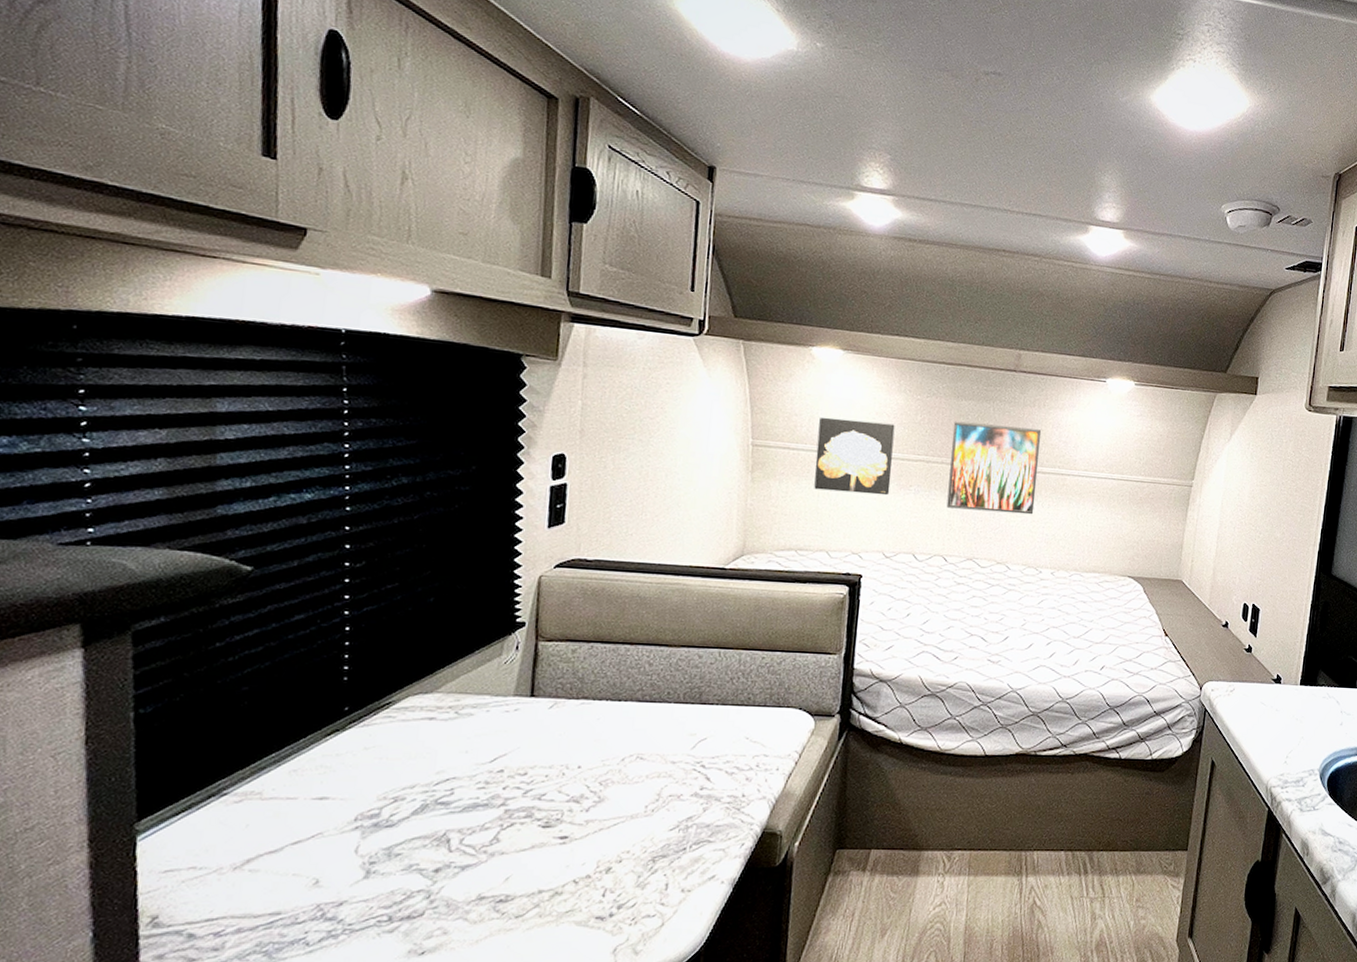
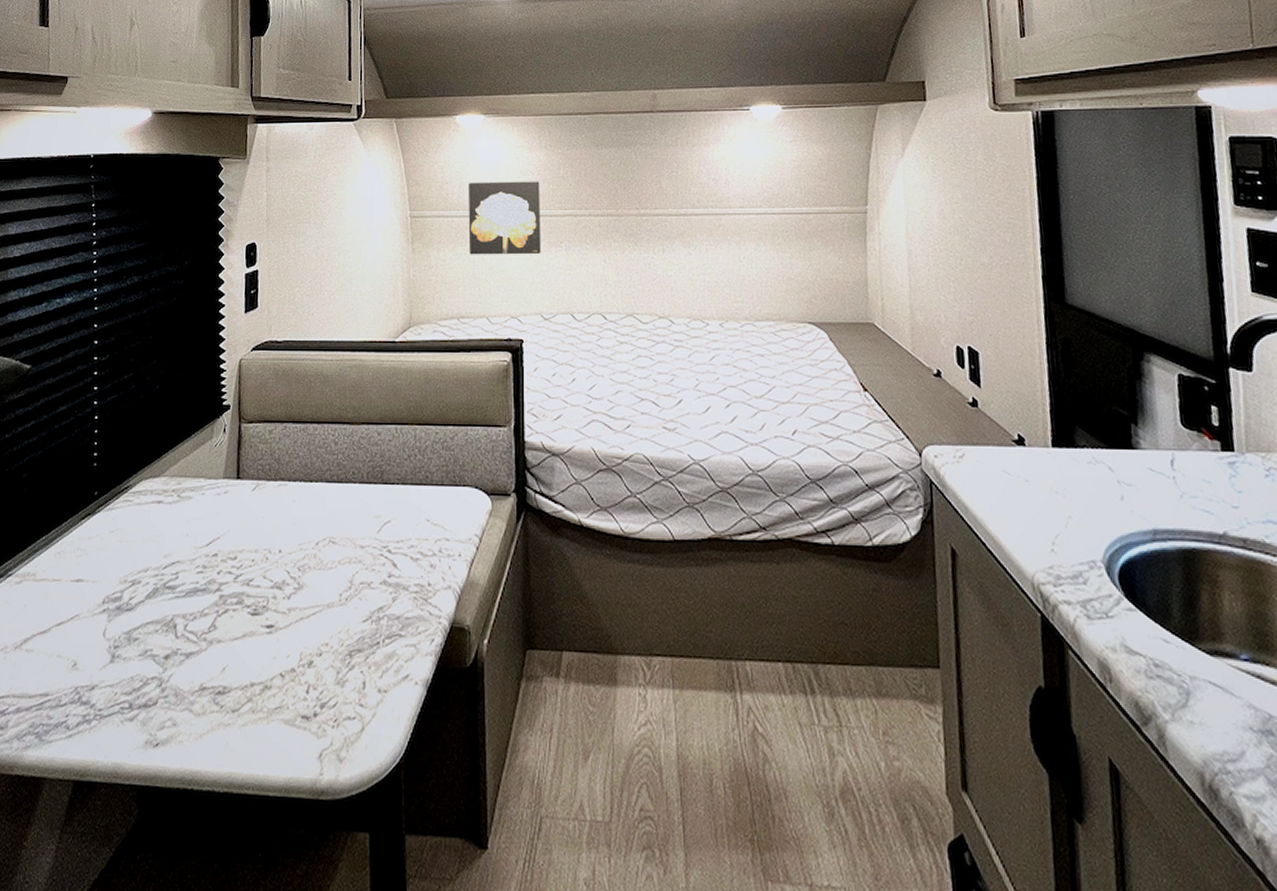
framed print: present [946,421,1042,515] -> none [596,169,691,262]

